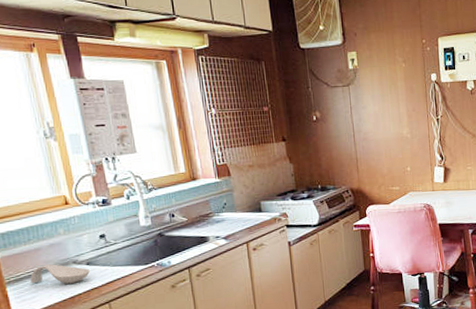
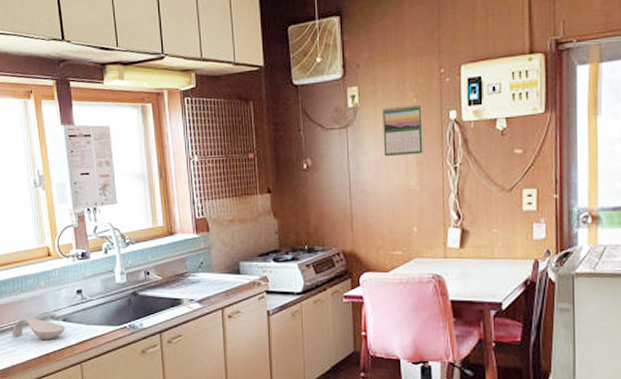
calendar: none [378,68,412,111] -> present [382,104,423,157]

